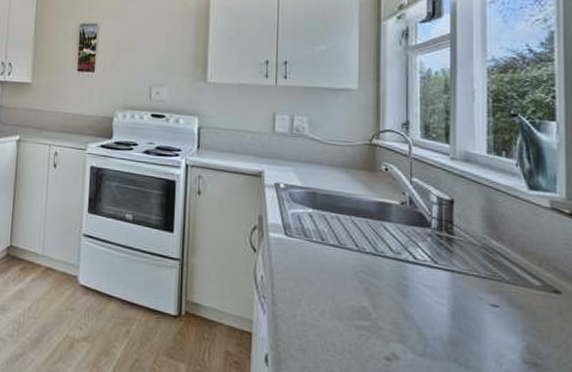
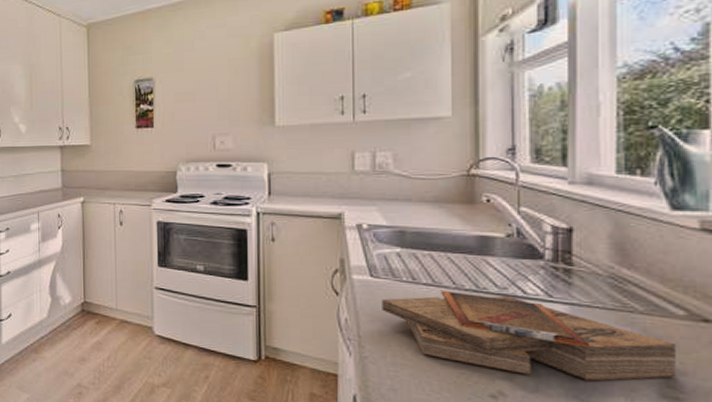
clipboard: none [294,251,534,346] -> present [382,290,675,381]

